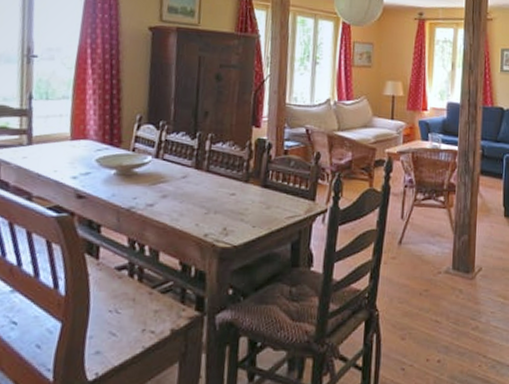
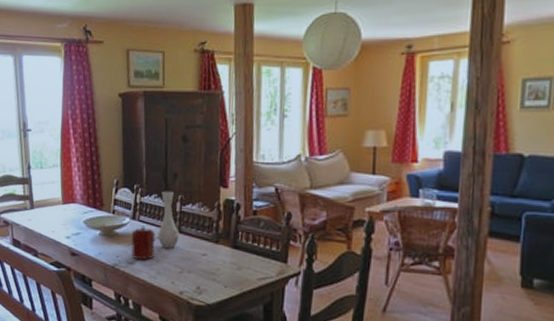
candle: none [151,165,181,201] -> present [131,226,156,260]
vase: none [183,128,207,189] -> present [158,191,179,249]

